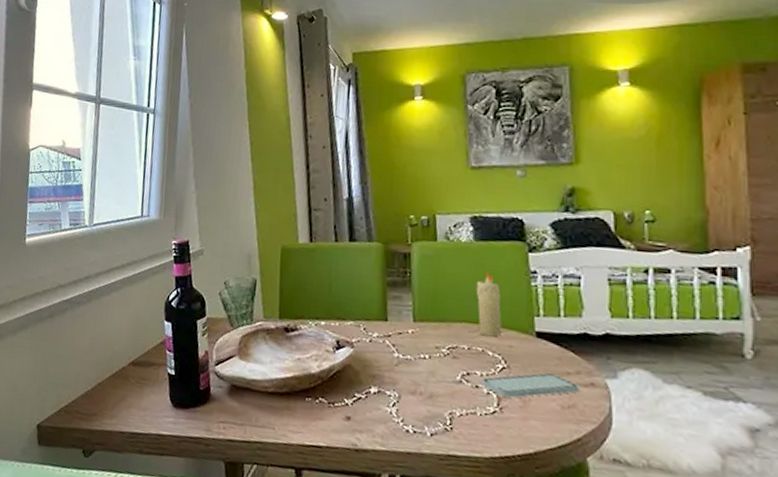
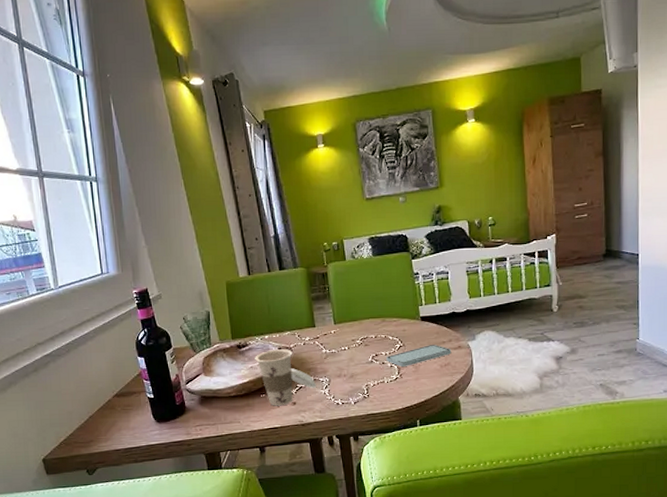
cup: none [304,341,382,419] -> present [255,349,317,406]
candle: present [476,272,502,337] -> none [377,278,397,326]

